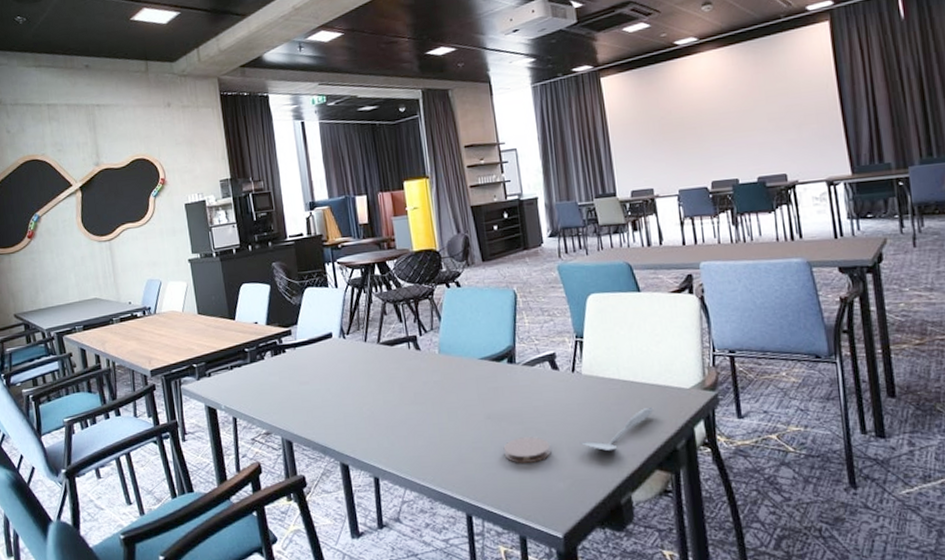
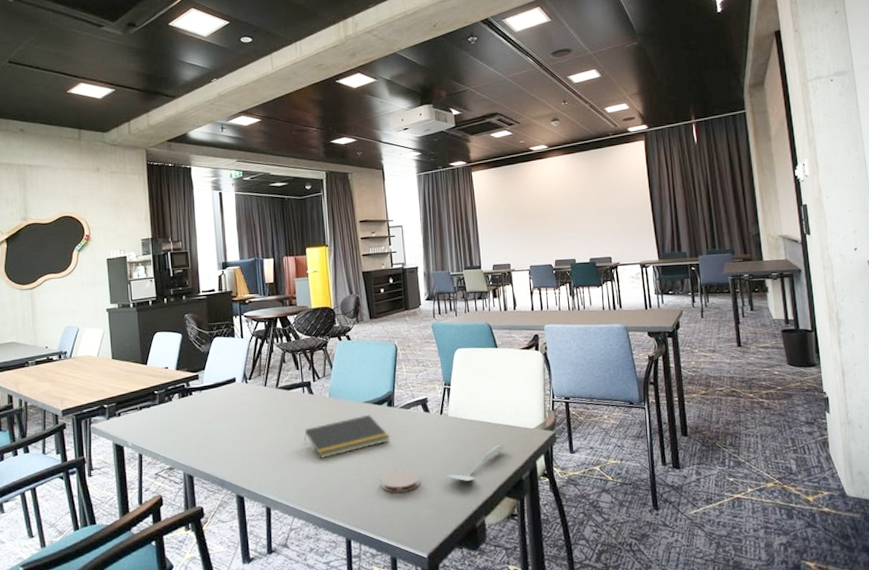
notepad: none [412,373,513,423] -> present [304,414,391,458]

